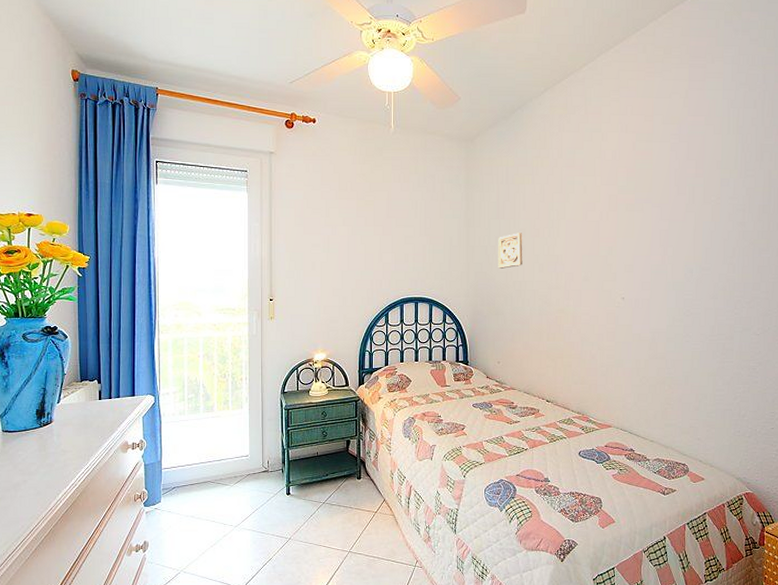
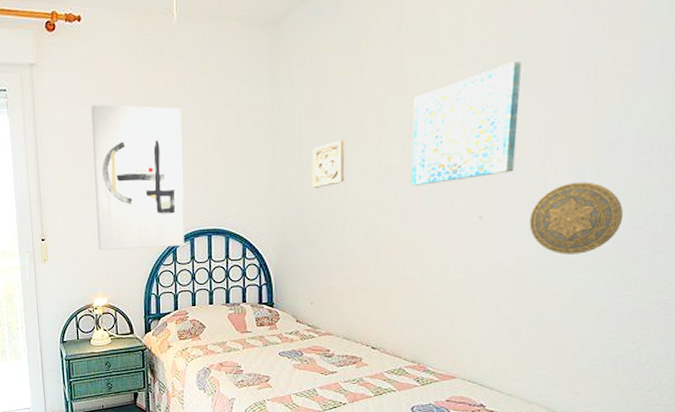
wall art: none [321,190,396,311] -> present [91,104,184,250]
wall art: none [572,185,645,271] -> present [411,60,522,186]
decorative plate: none [657,275,720,329] -> present [529,182,624,255]

